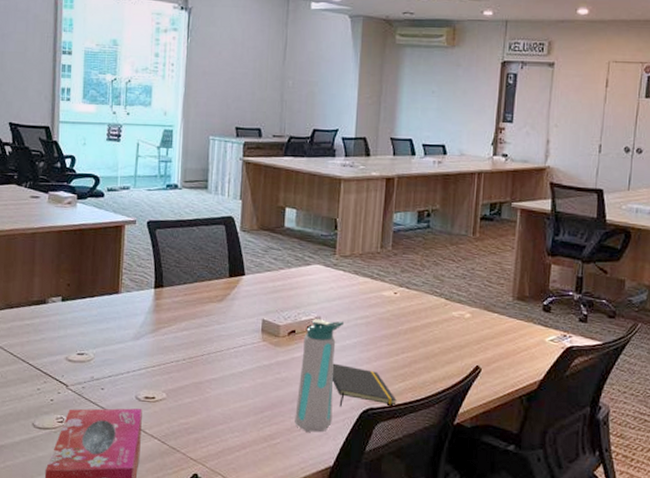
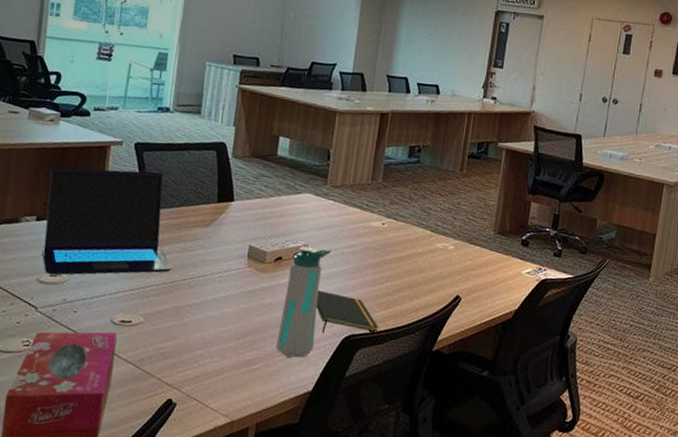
laptop: none [69,248,191,354] -> present [42,167,174,275]

